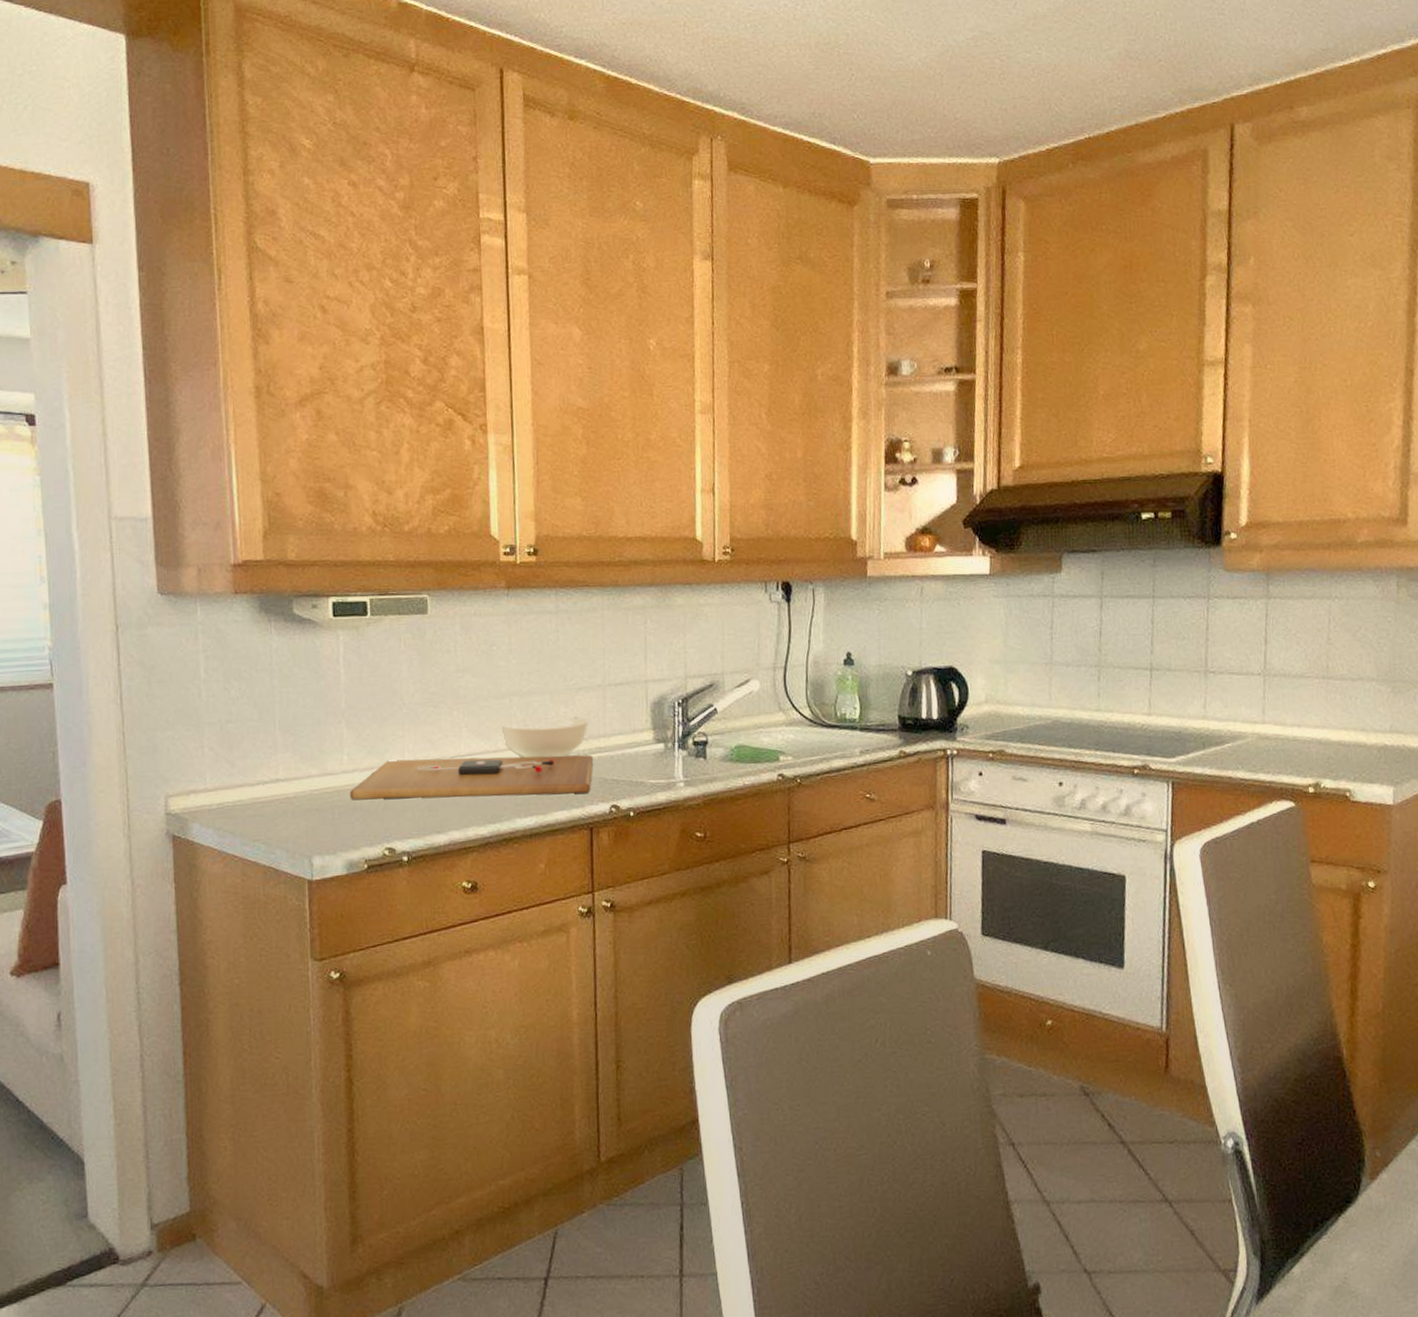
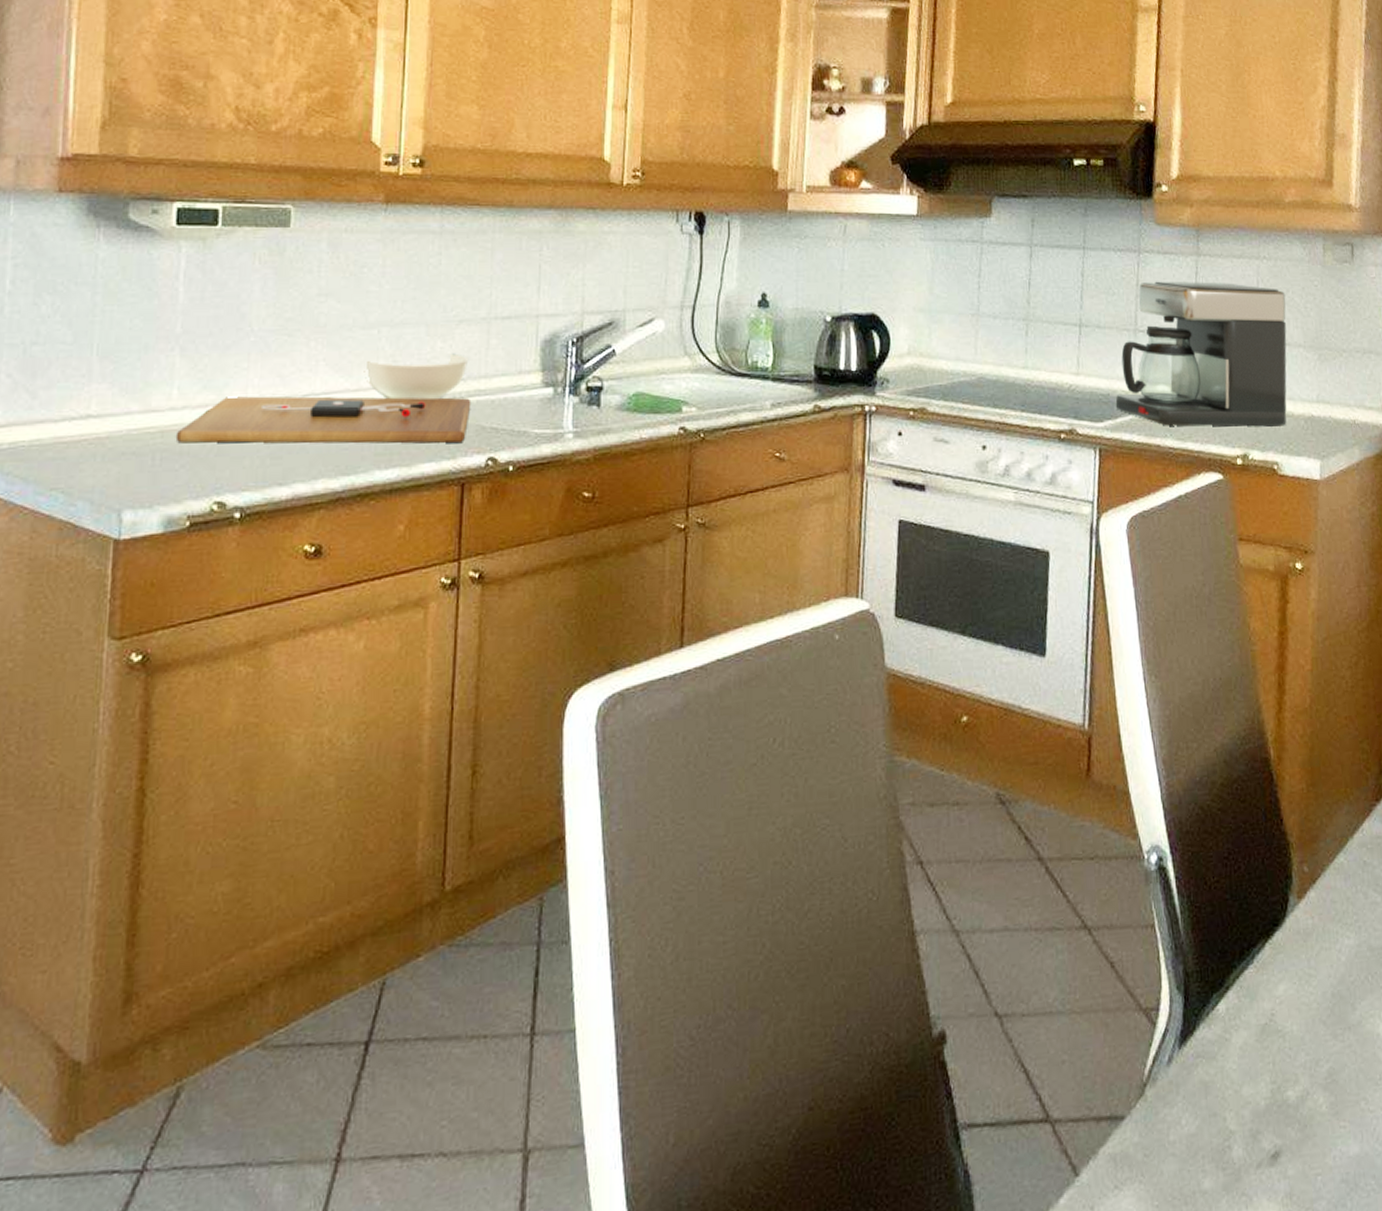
coffee maker: none [1187,623,1360,759] -> present [1115,281,1287,427]

